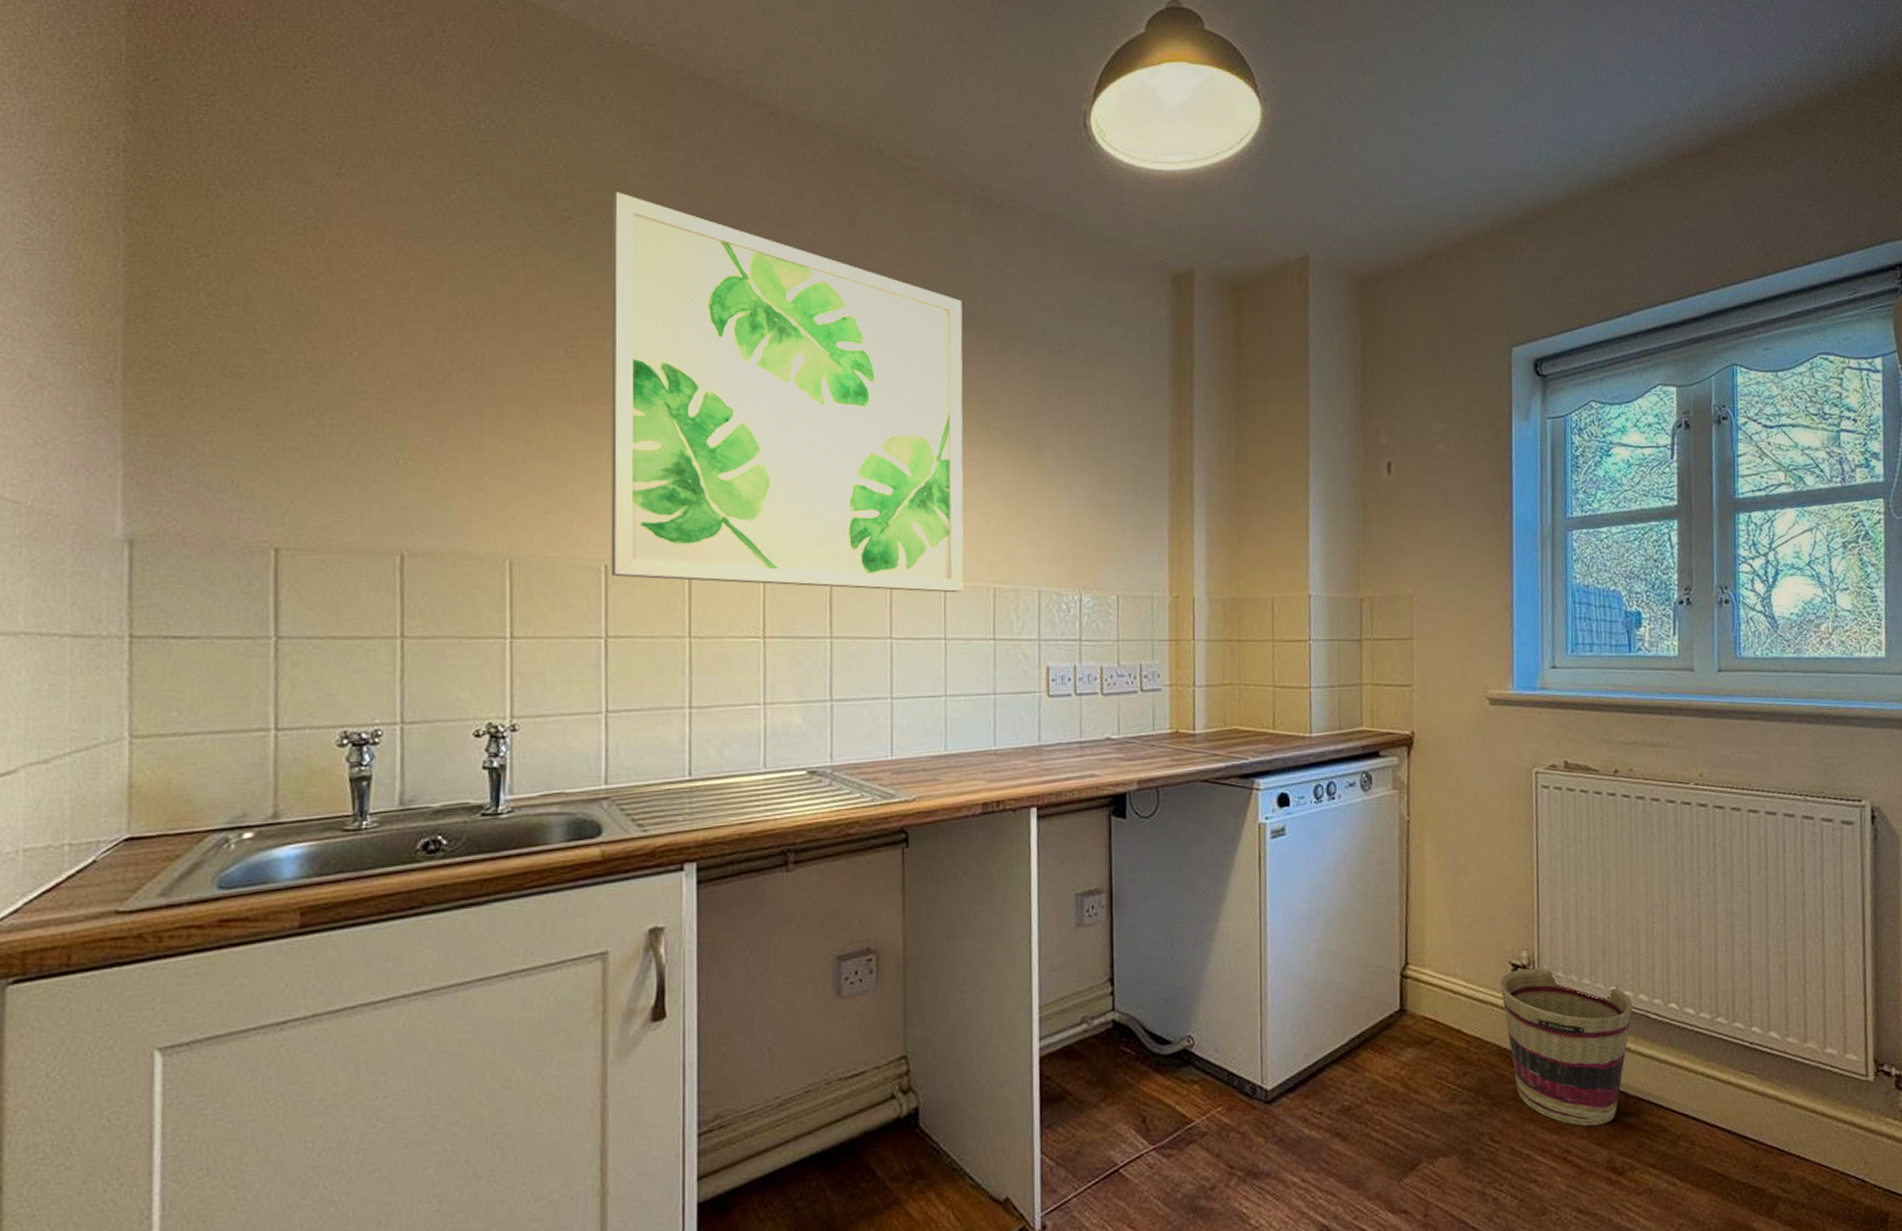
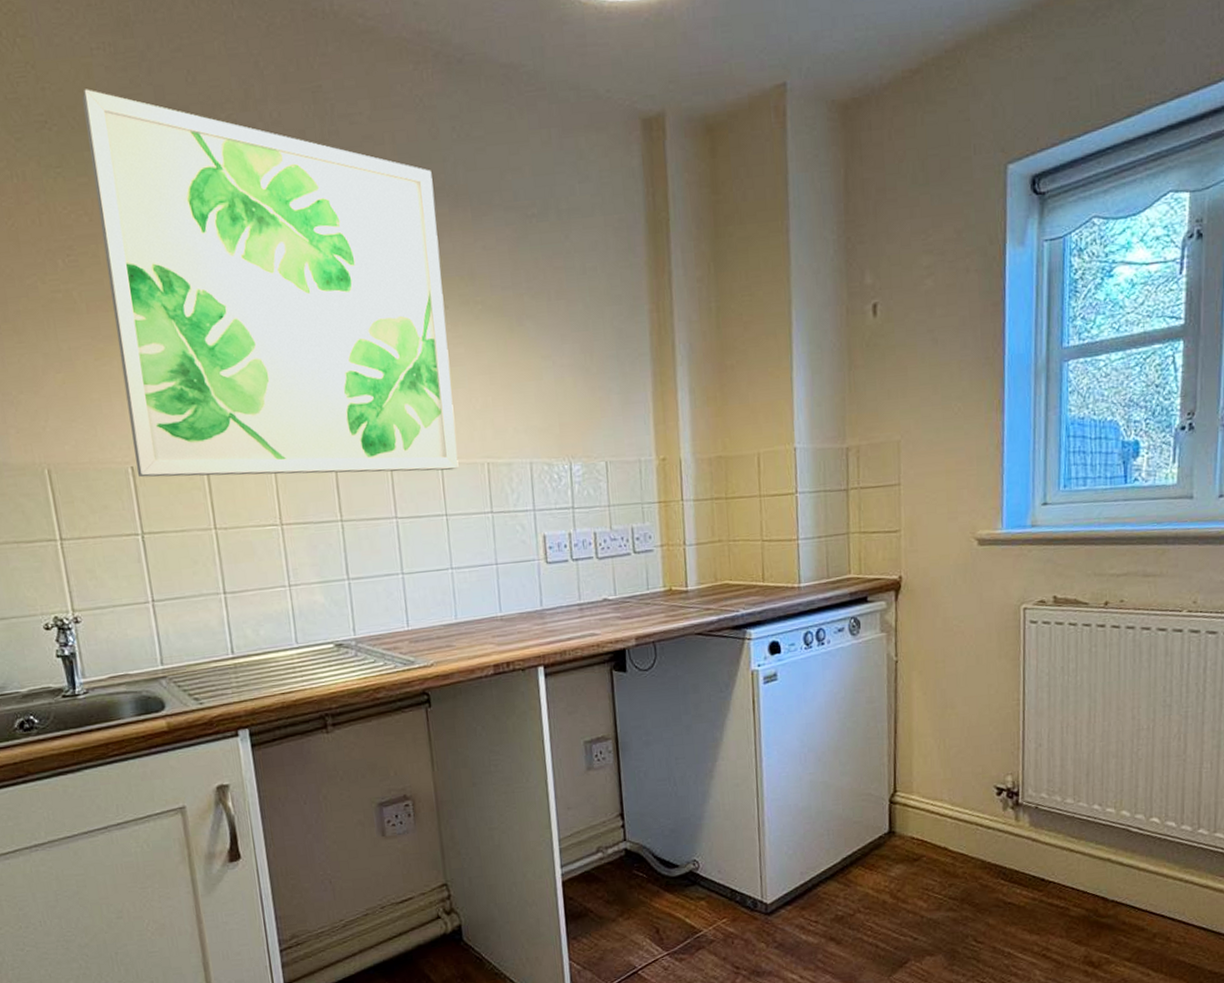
basket: present [1499,968,1633,1127] -> none [985,790,1115,928]

